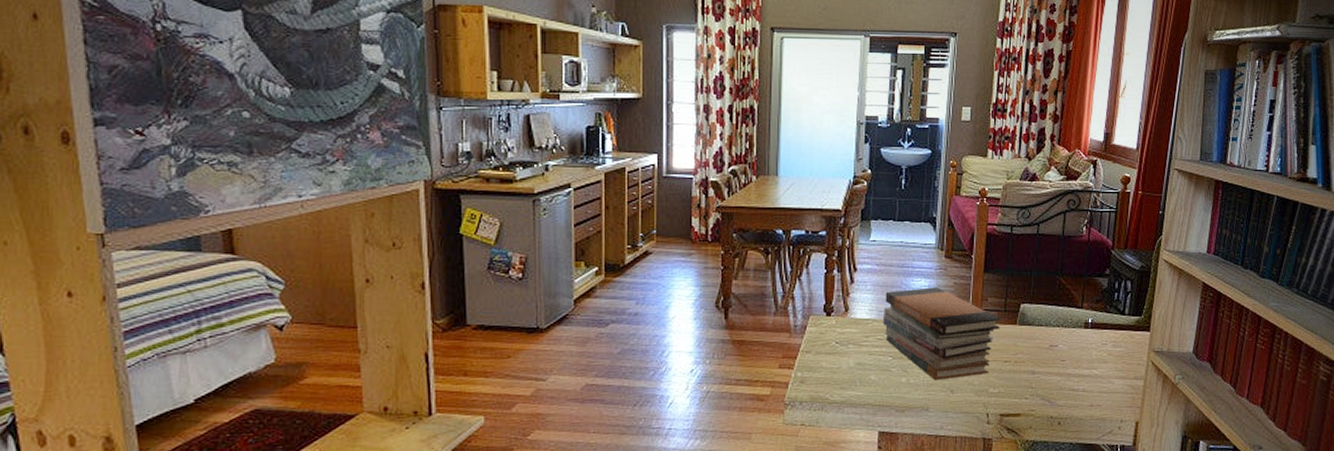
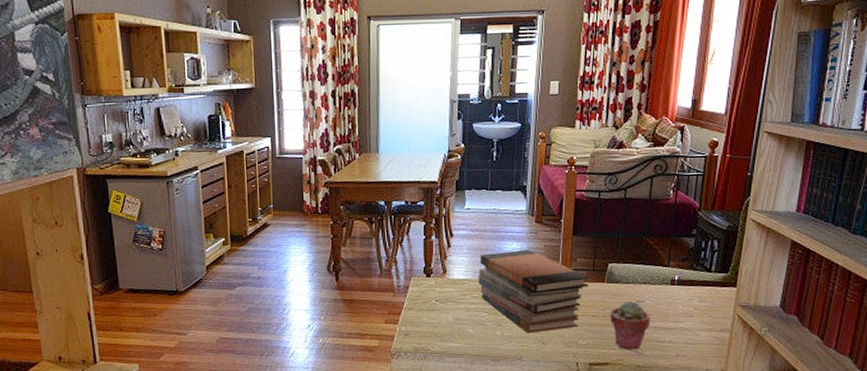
potted succulent: none [1022,346,1064,400] -> present [610,301,651,350]

